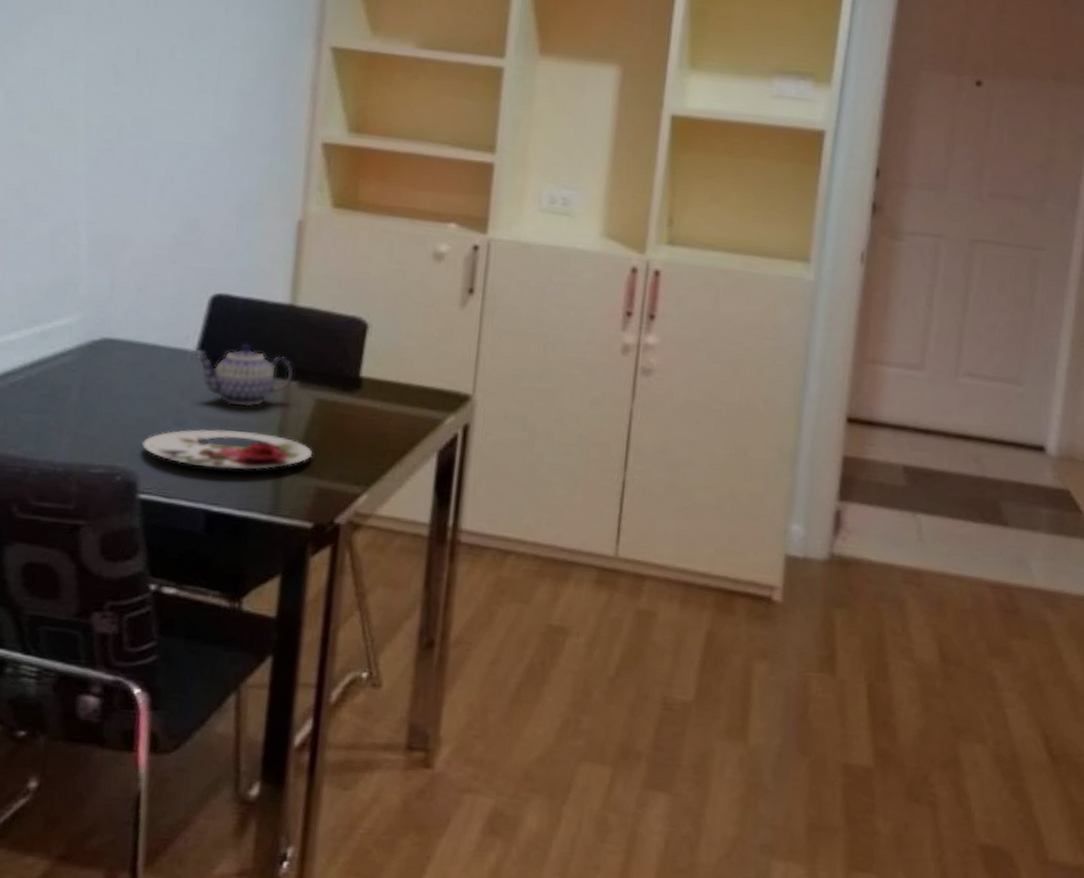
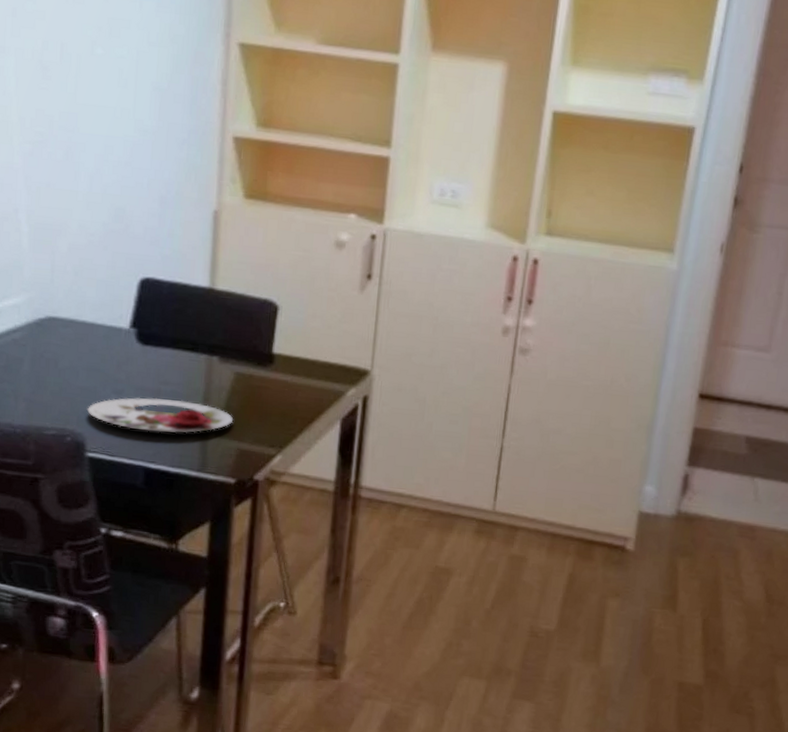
teapot: present [197,343,294,407] -> none [130,322,215,379]

